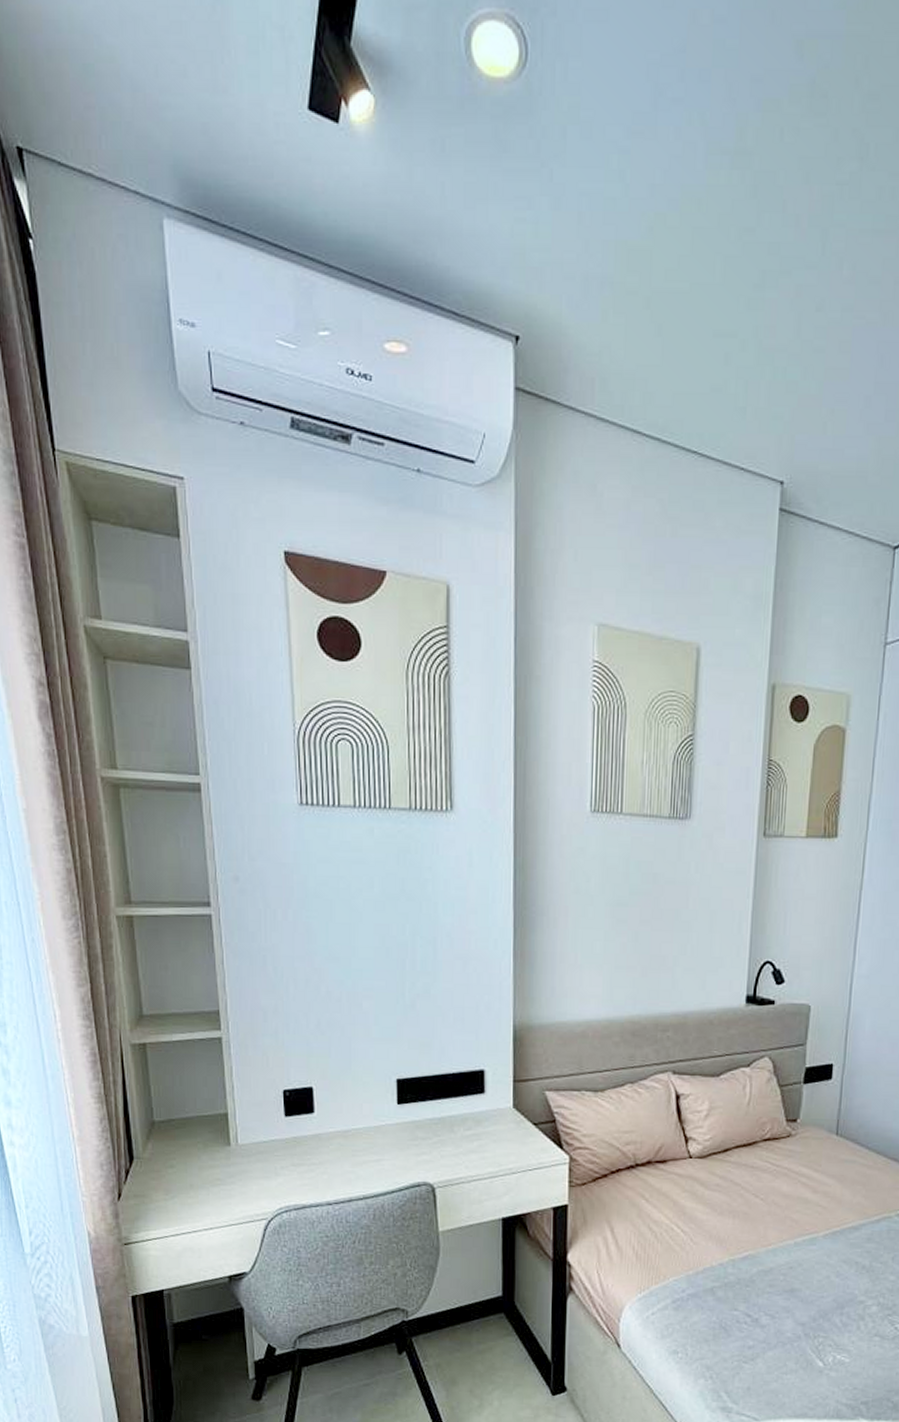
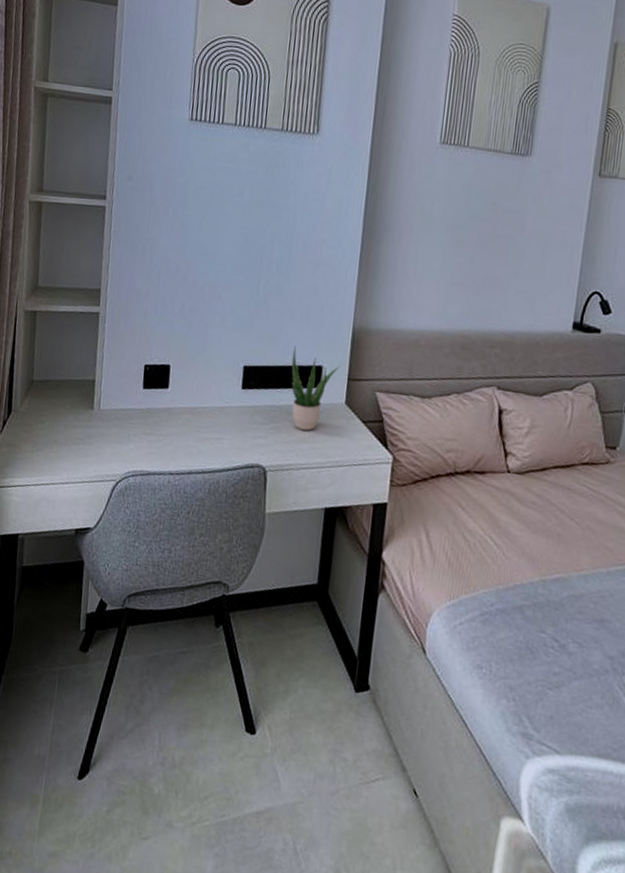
potted plant: none [450,1051,505,1140] -> present [291,345,341,431]

